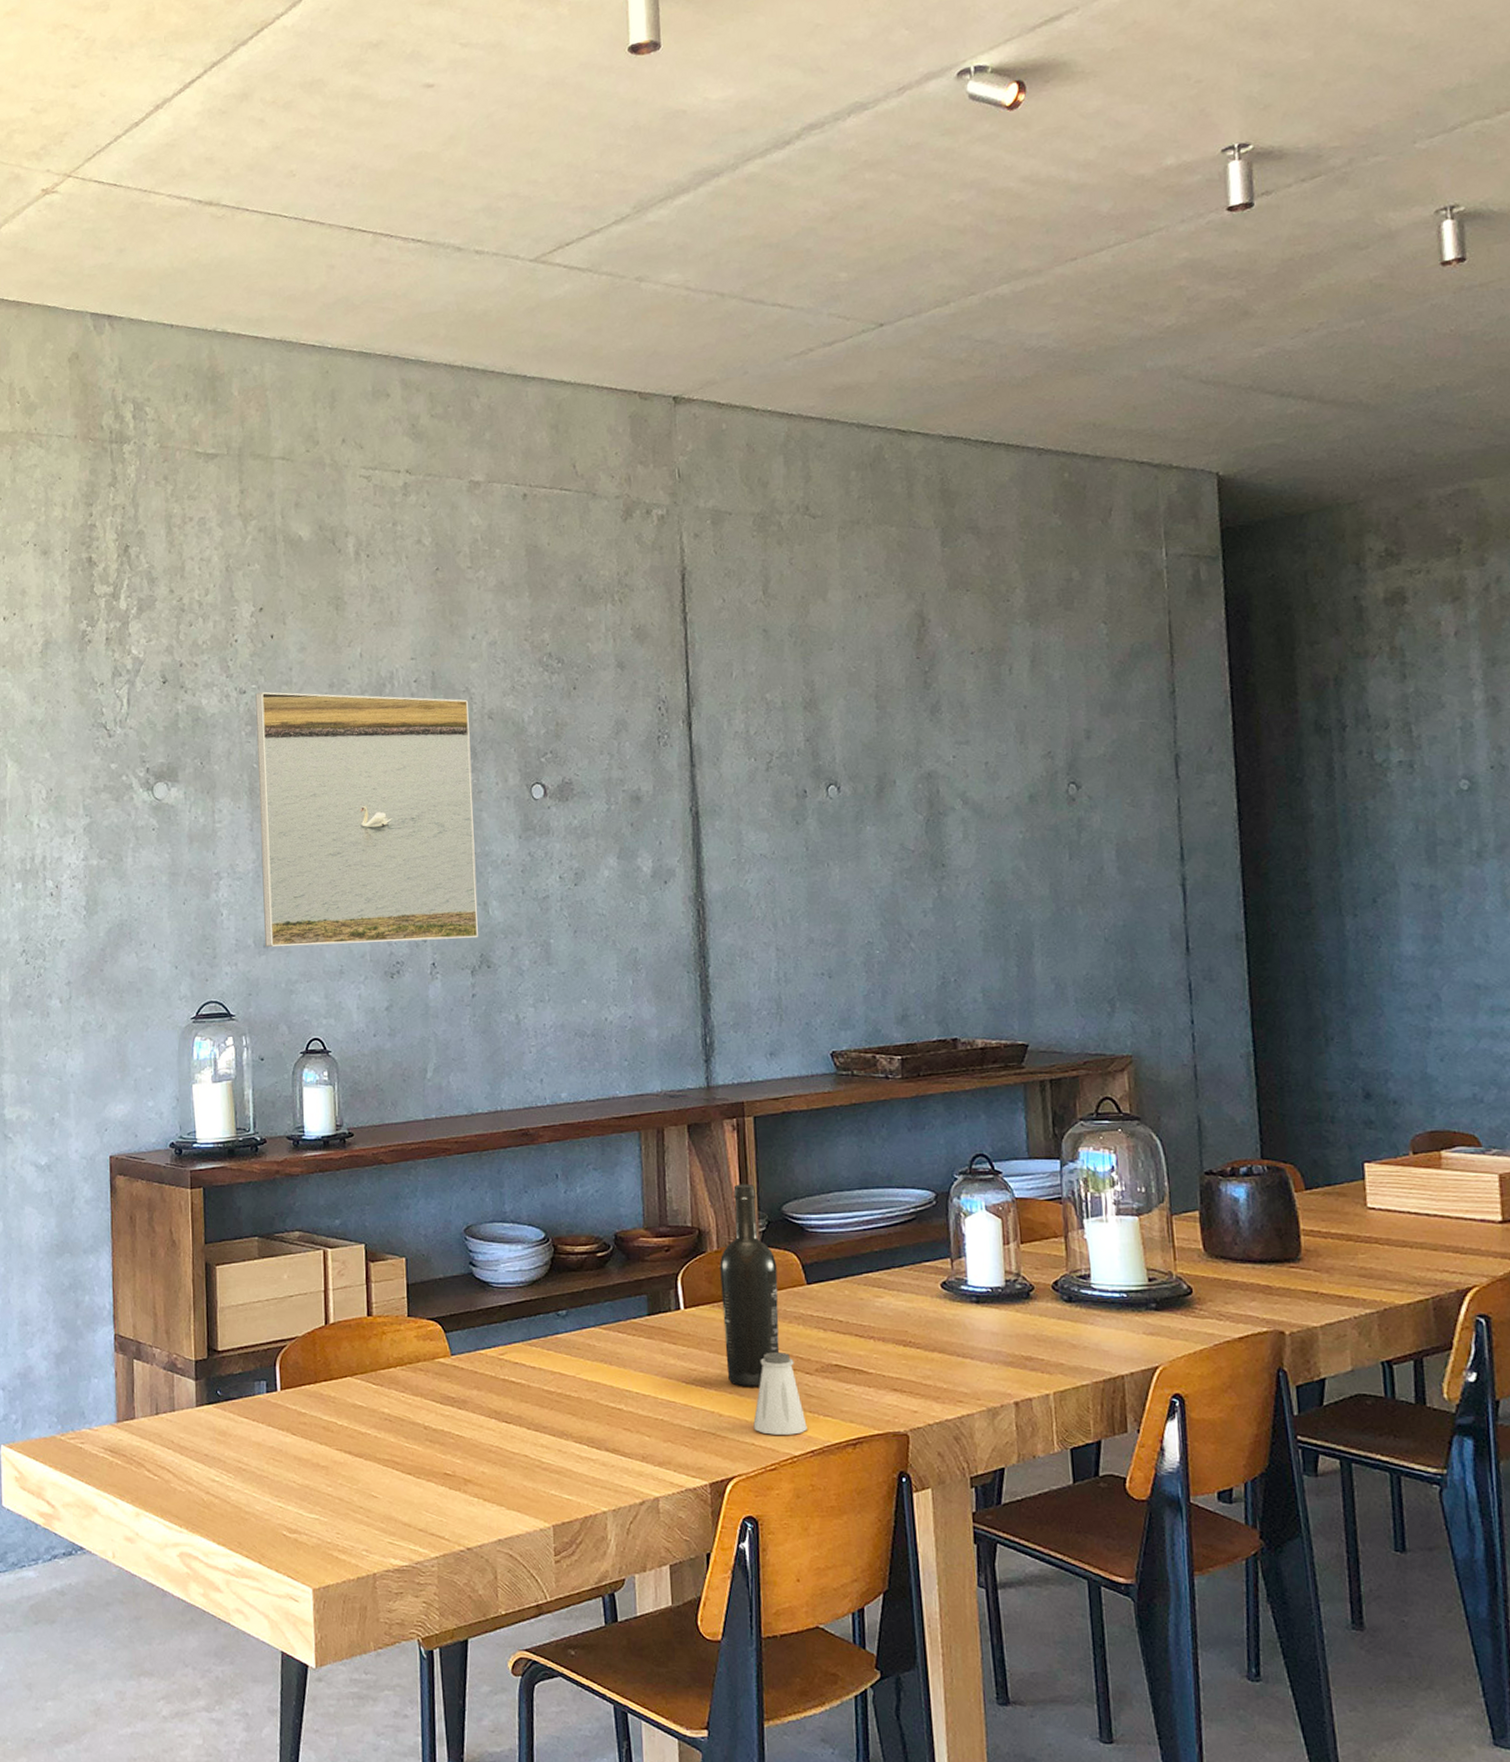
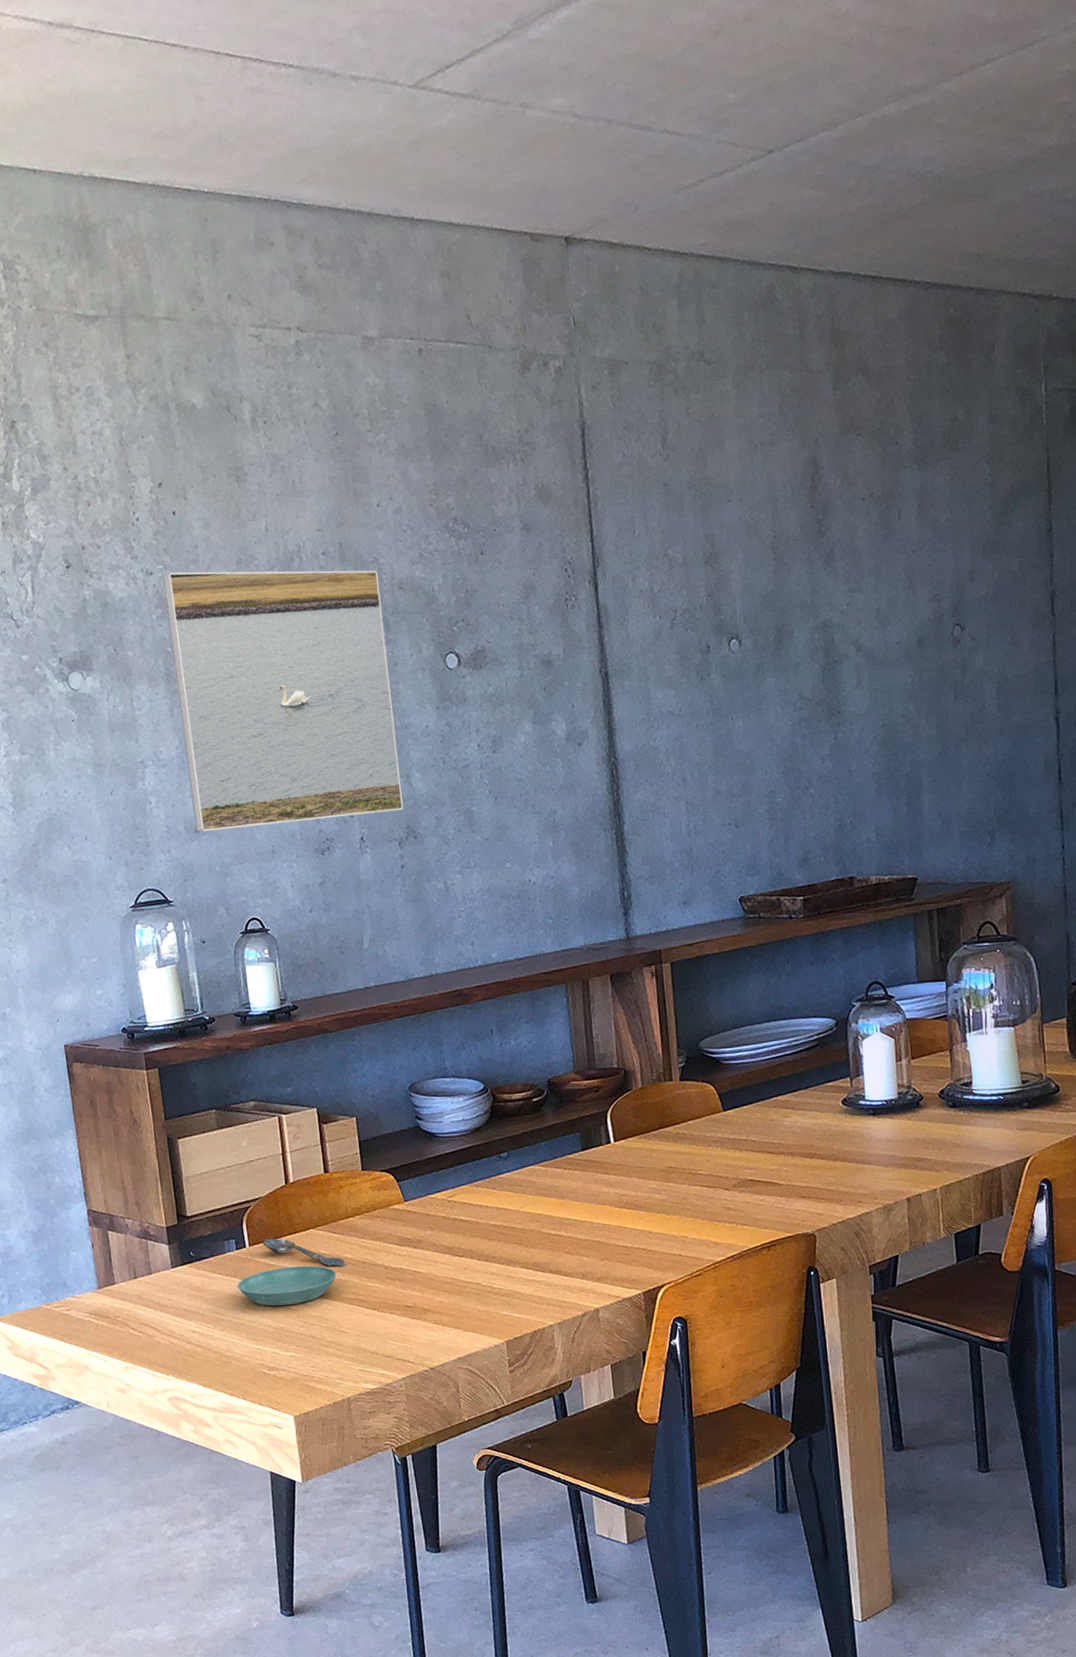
saucer: none [264,1417,372,1461] -> present [237,1265,337,1306]
spoon: none [295,1383,383,1422] -> present [262,1238,346,1267]
wine bottle: present [719,1183,780,1387] -> none [644,1024,701,1206]
saltshaker: present [753,1351,807,1435] -> none [679,1172,727,1246]

